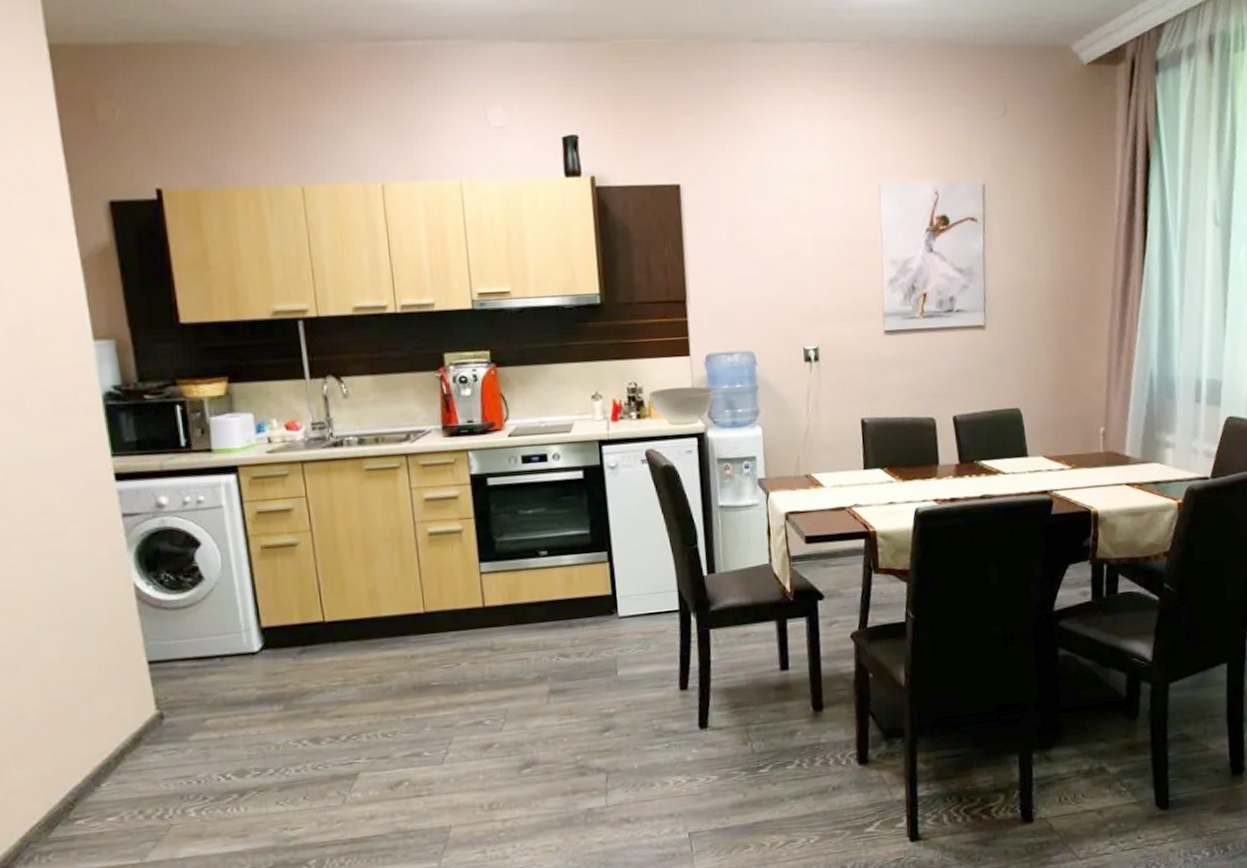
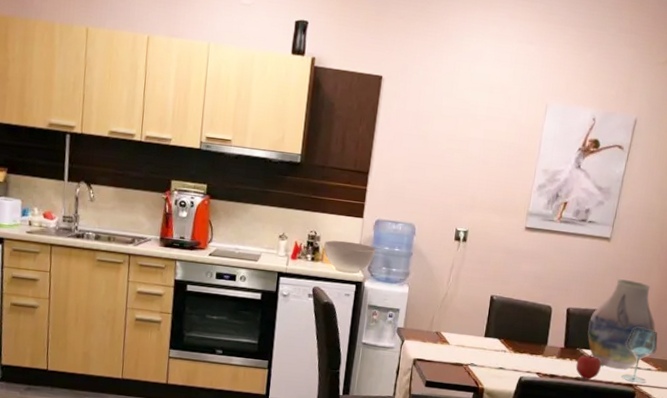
fruit: none [977,464,1007,497] -> present [575,353,601,380]
vase: none [981,369,1059,478] -> present [587,279,656,371]
wine glass: none [1029,422,1066,488] -> present [622,327,658,383]

